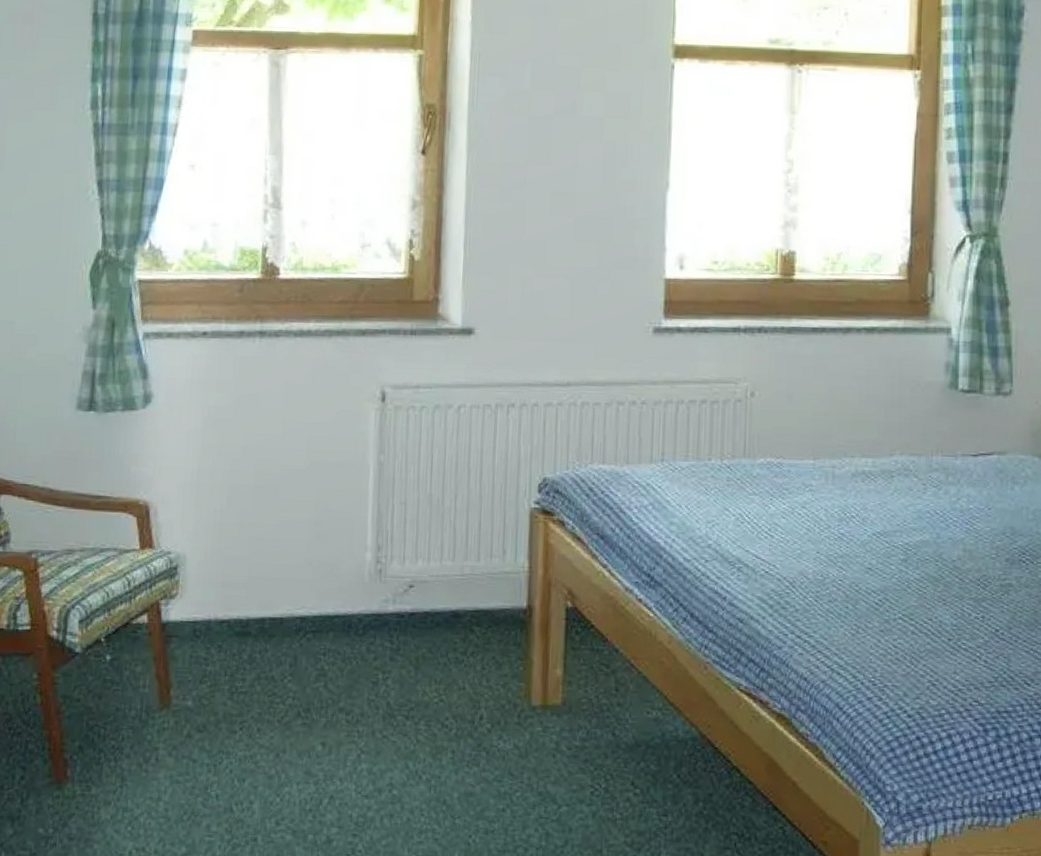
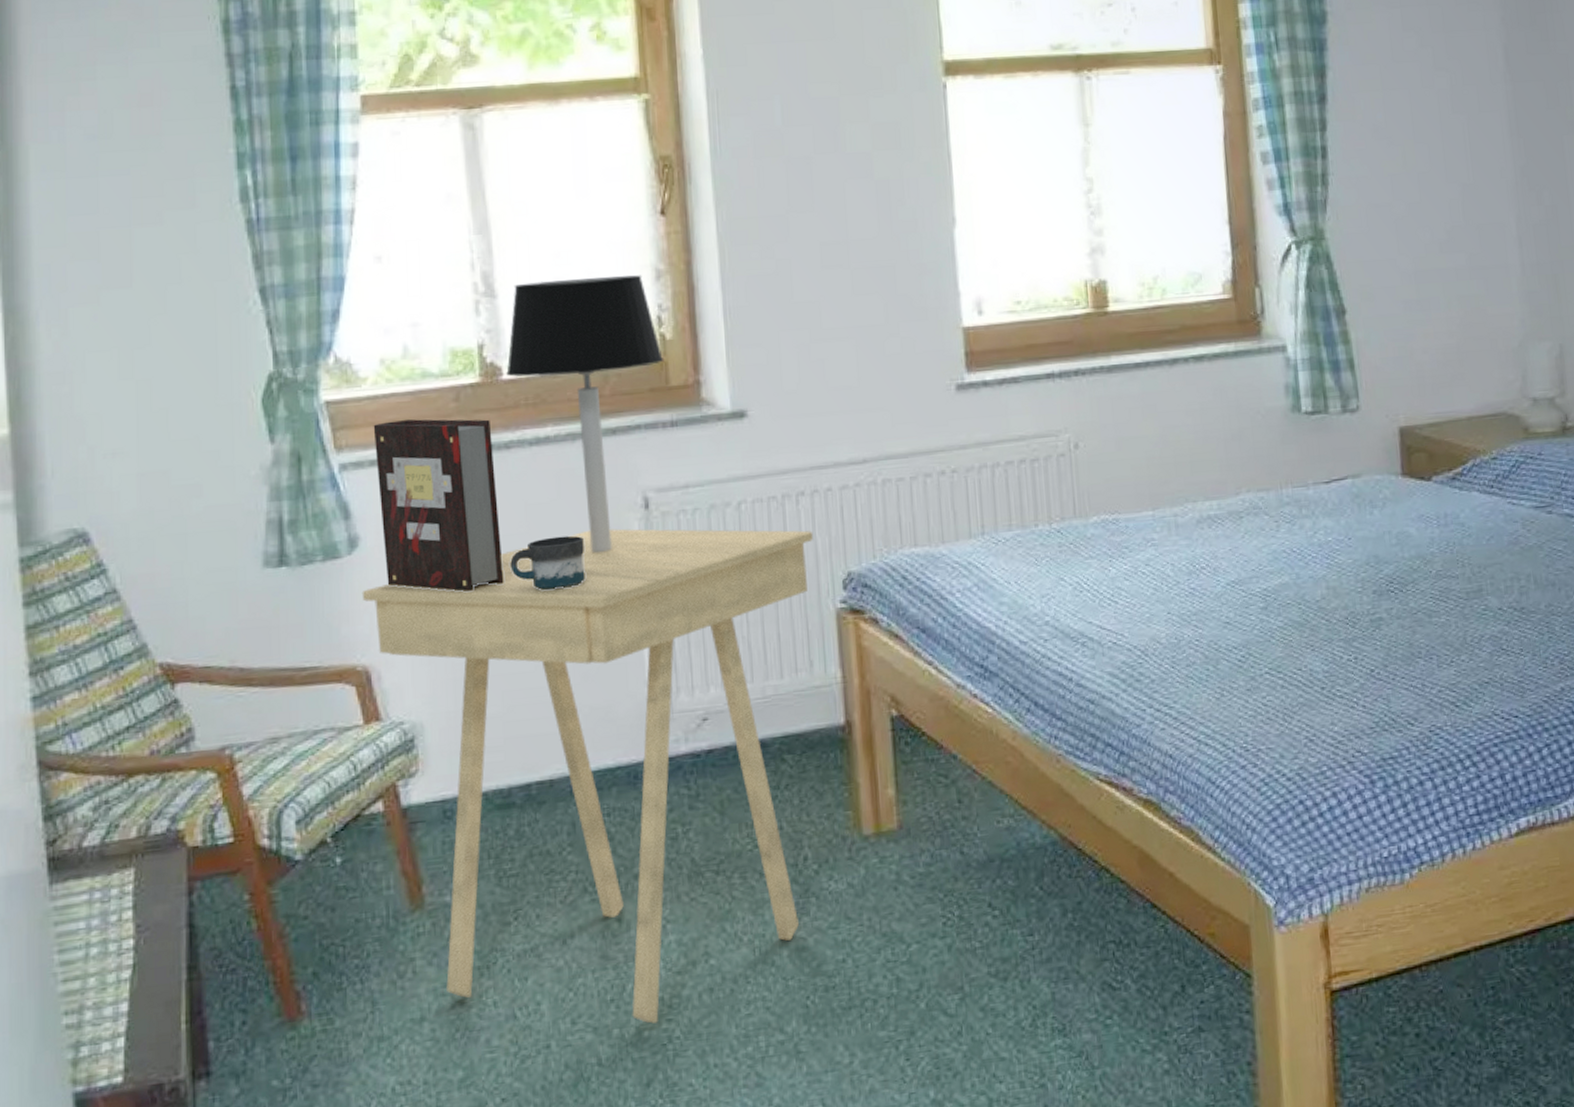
side table: none [149,413,518,836] -> present [361,528,814,1024]
book: none [170,302,266,452] -> present [373,419,504,592]
mug: none [268,415,330,460] -> present [510,535,586,591]
table lamp: none [282,200,411,433] -> present [506,275,665,553]

